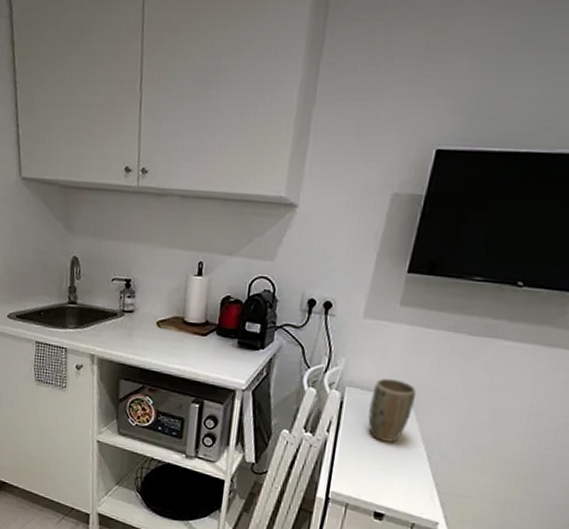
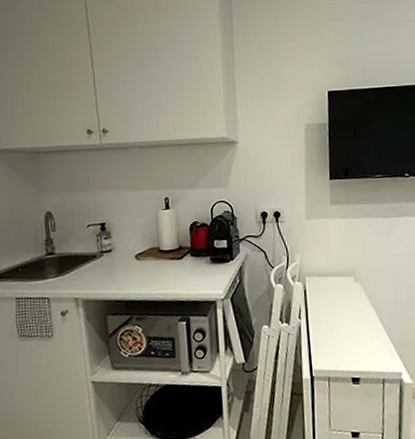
plant pot: present [368,378,416,443] -> none [326,262,360,316]

